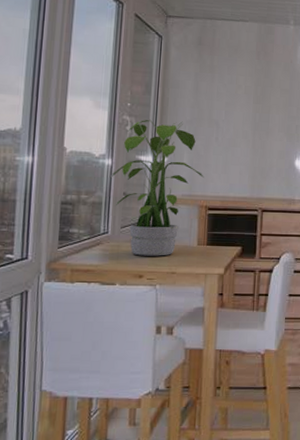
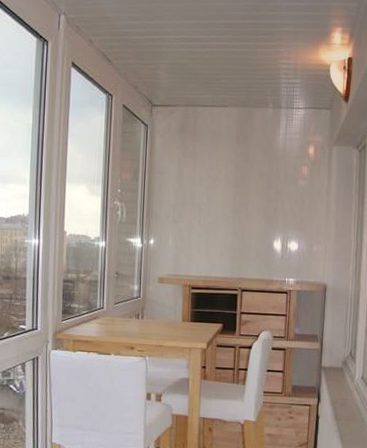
potted plant: present [109,119,204,256] -> none [103,204,188,331]

